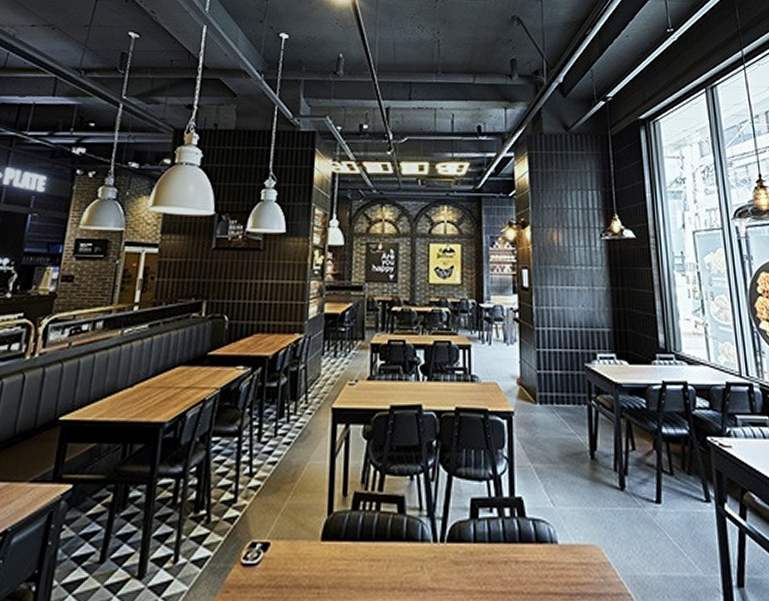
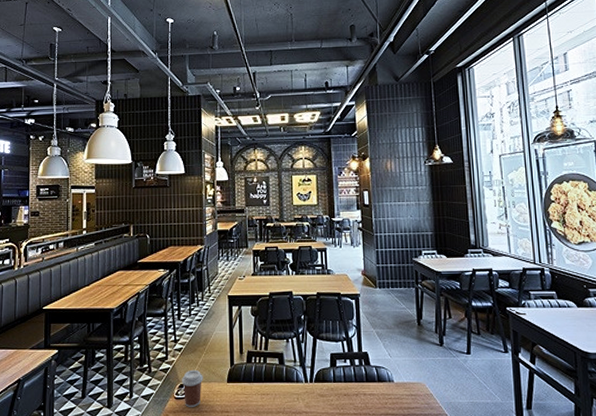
coffee cup: none [253,519,287,581] -> present [181,369,203,408]

